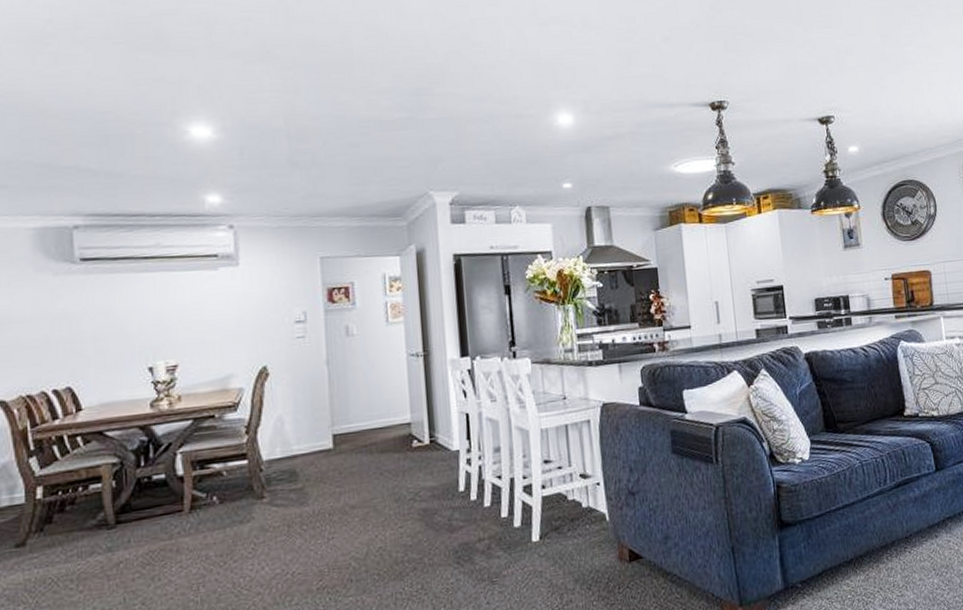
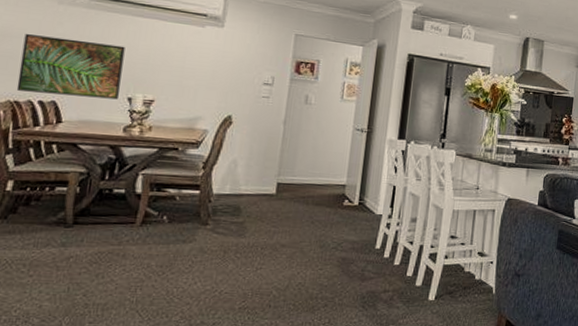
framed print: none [24,309,138,383] -> present [16,34,126,100]

